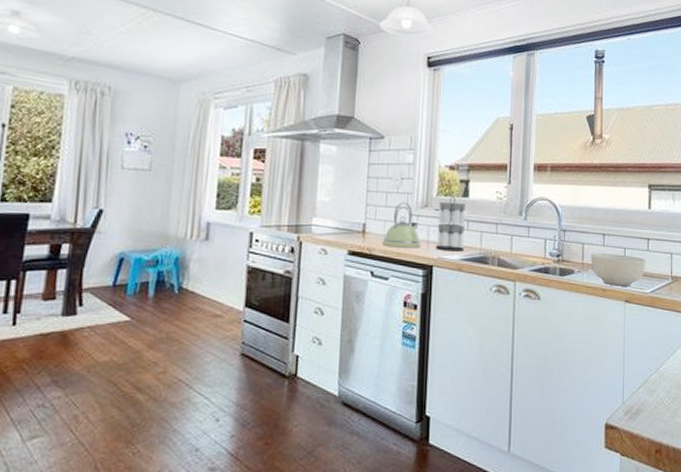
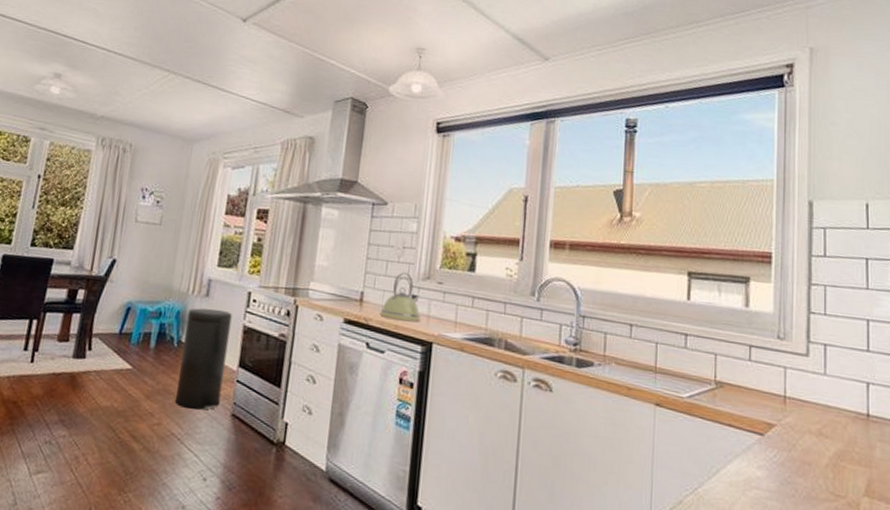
pedal bin: none [180,252,235,353] -> present [175,308,232,410]
spice rack: present [436,195,467,253] -> none [437,269,472,331]
bowl: present [590,253,647,287] -> none [613,345,684,388]

